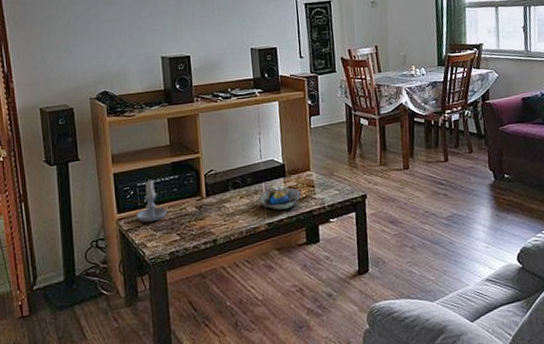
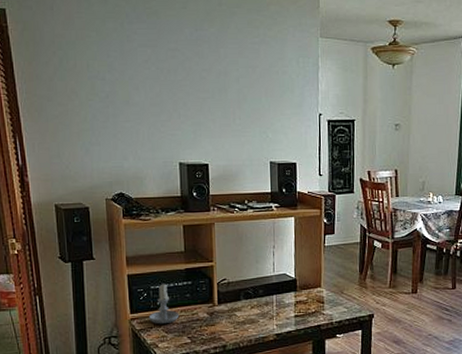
decorative bowl: present [258,185,301,210] -> none [269,299,310,322]

